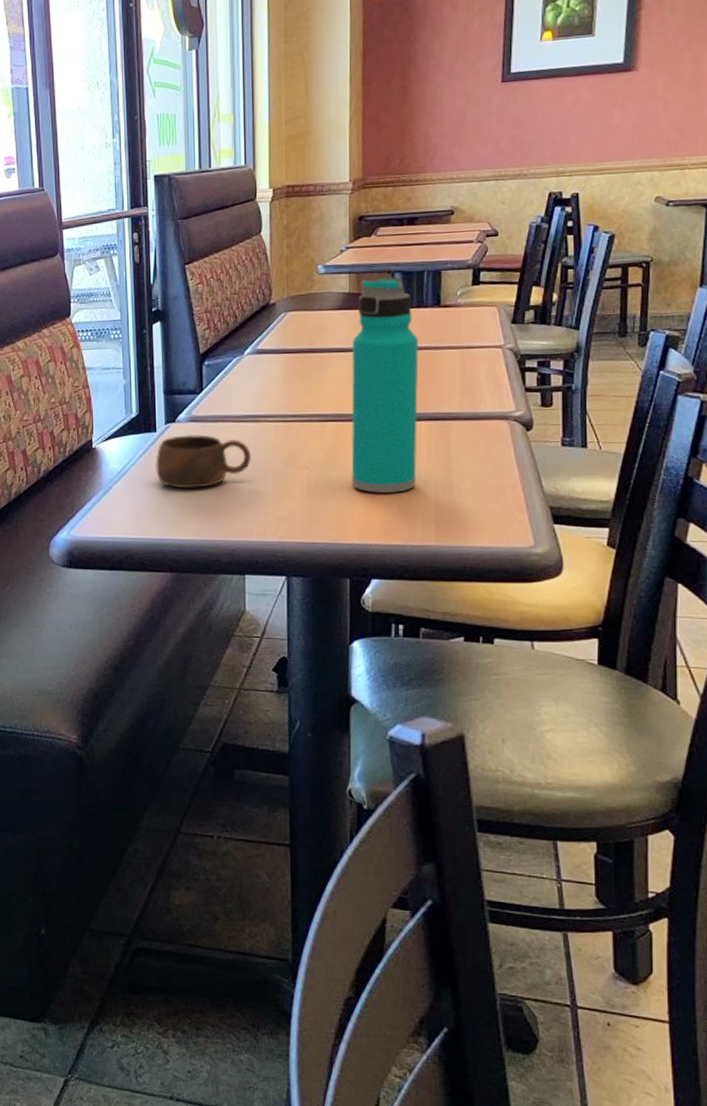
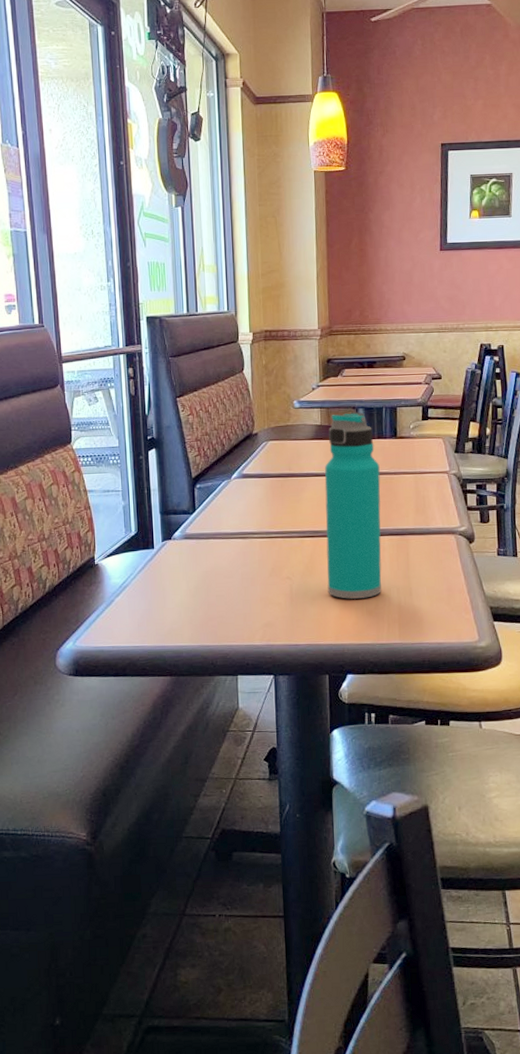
cup: present [156,434,252,489] -> none [154,550,241,600]

